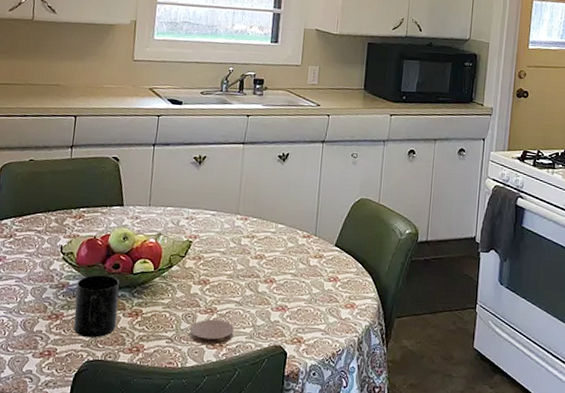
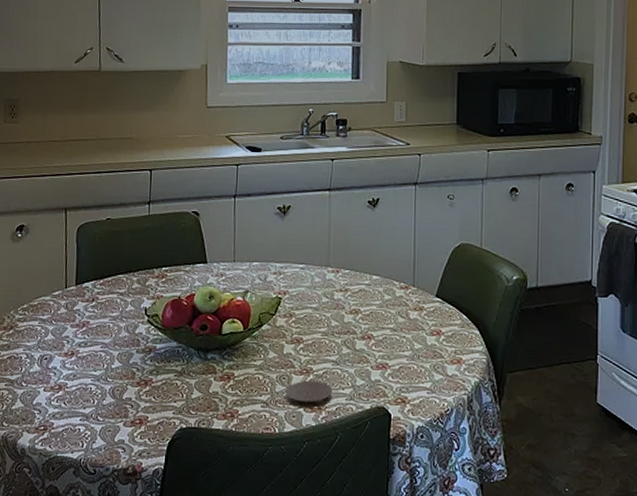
mug: present [73,274,120,338] -> none [163,336,209,405]

